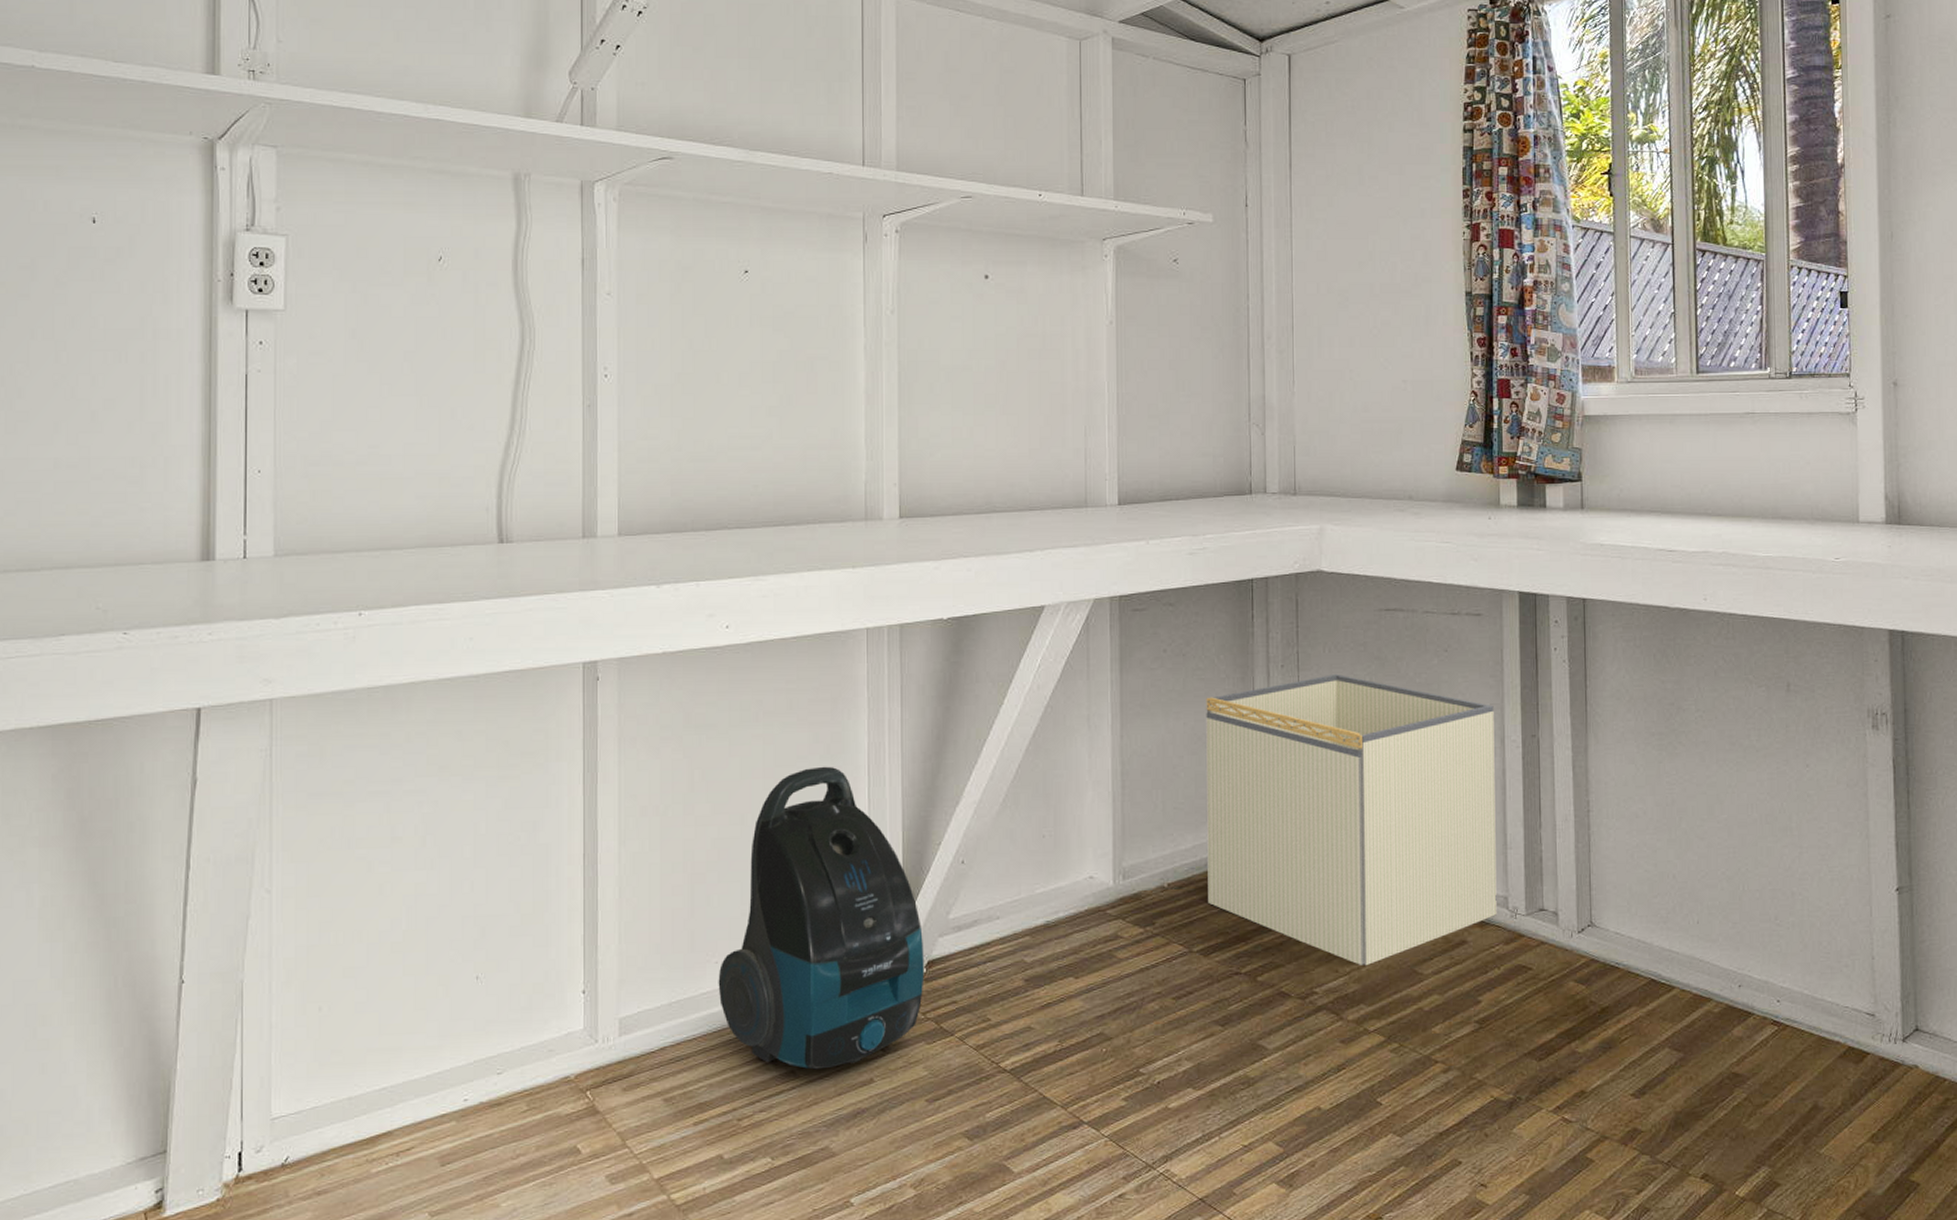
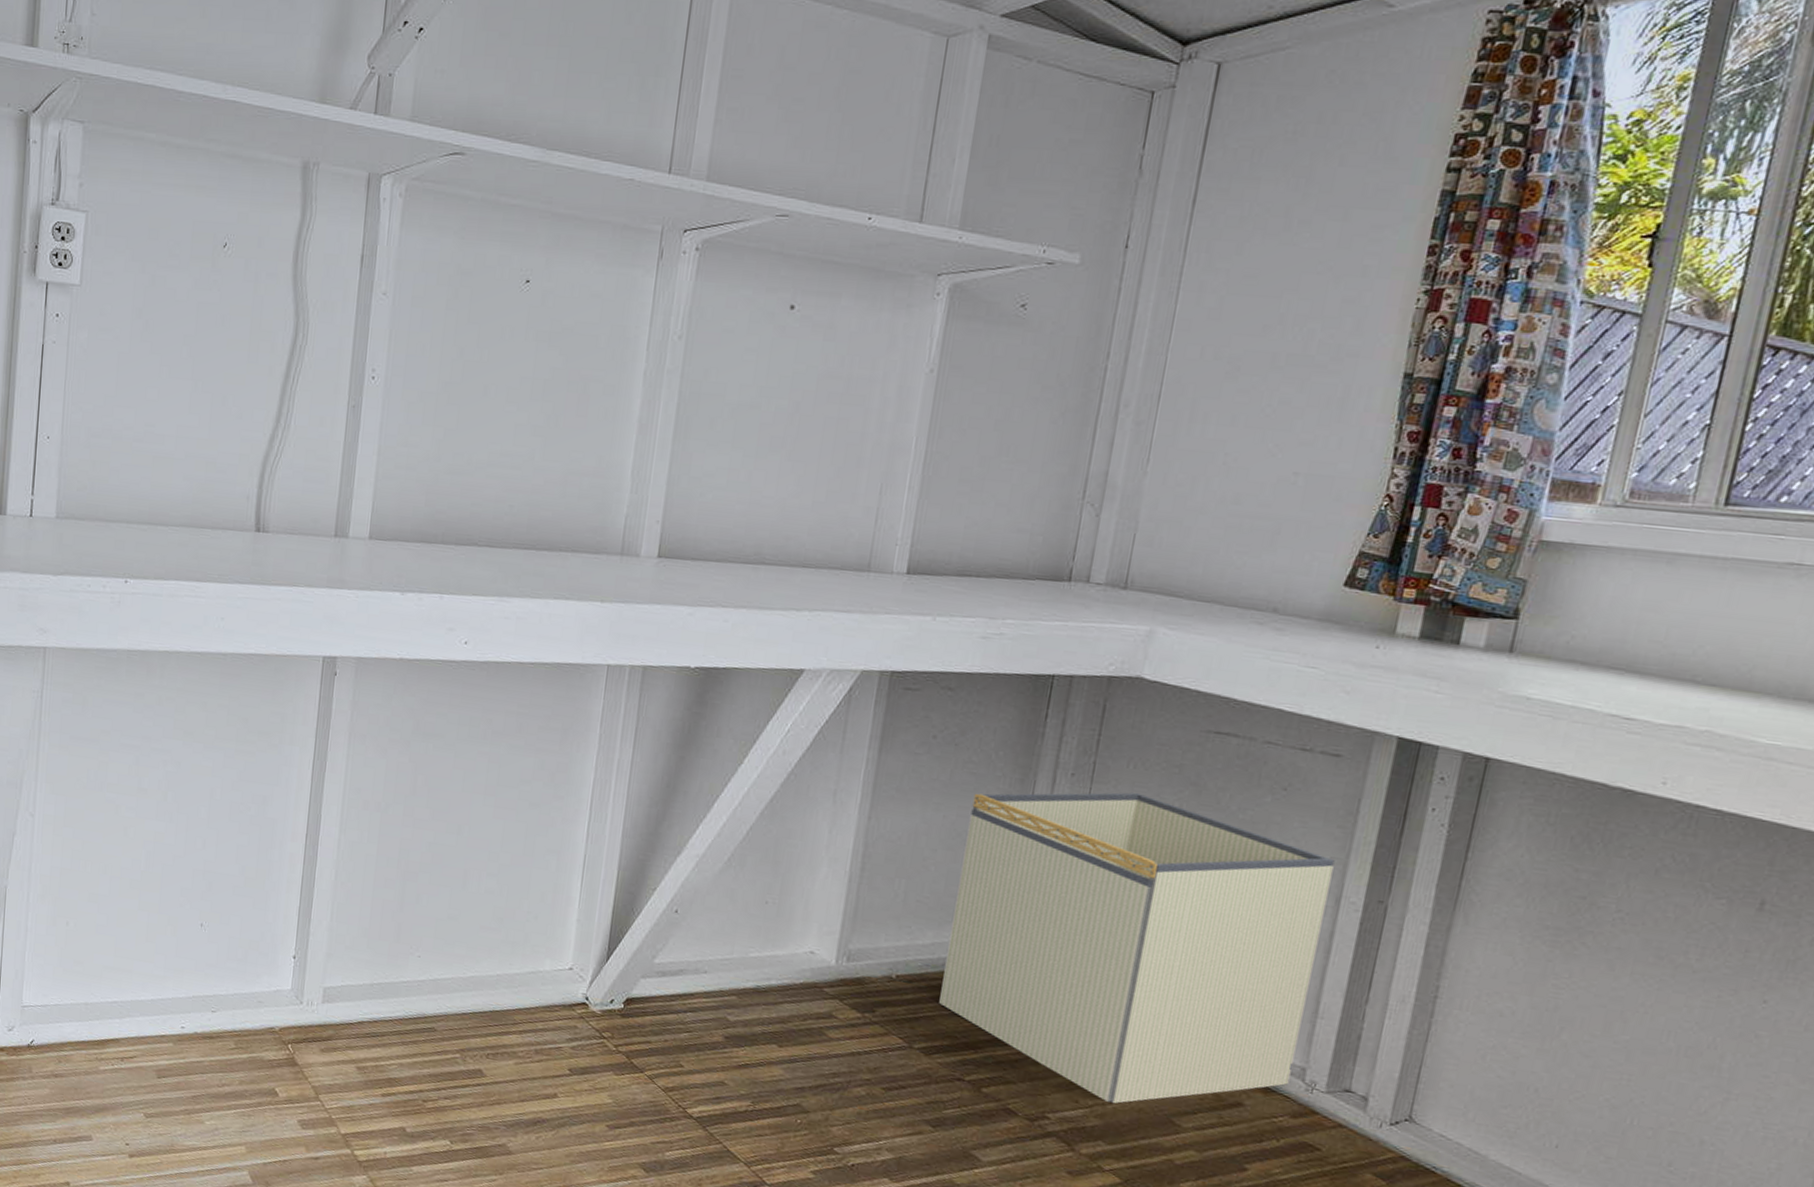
vacuum cleaner: present [718,766,925,1070] -> none [418,792,625,1076]

